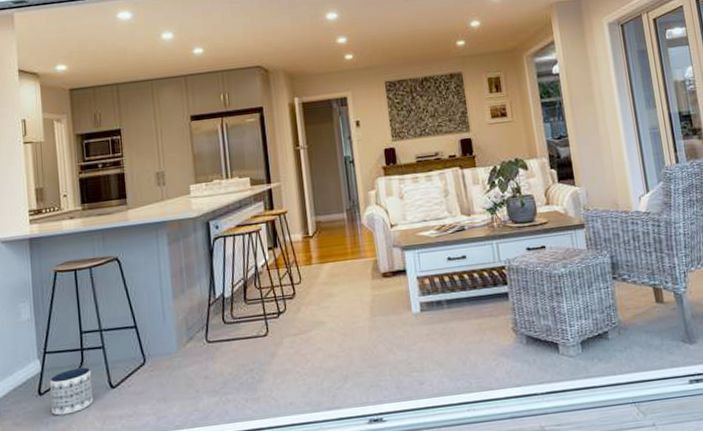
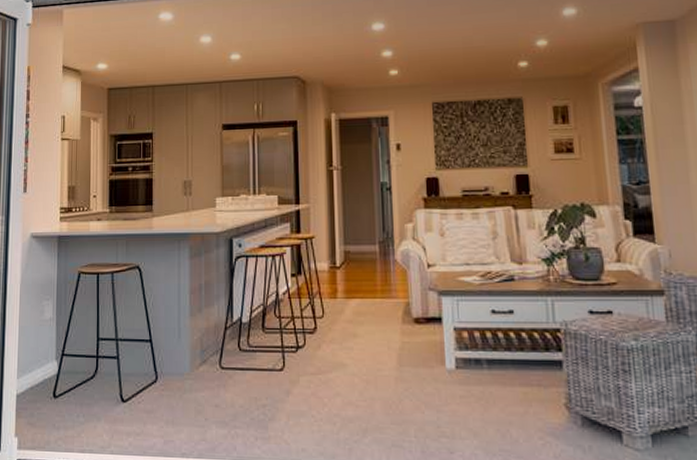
planter: present [50,367,94,416] -> none [64,375,105,422]

